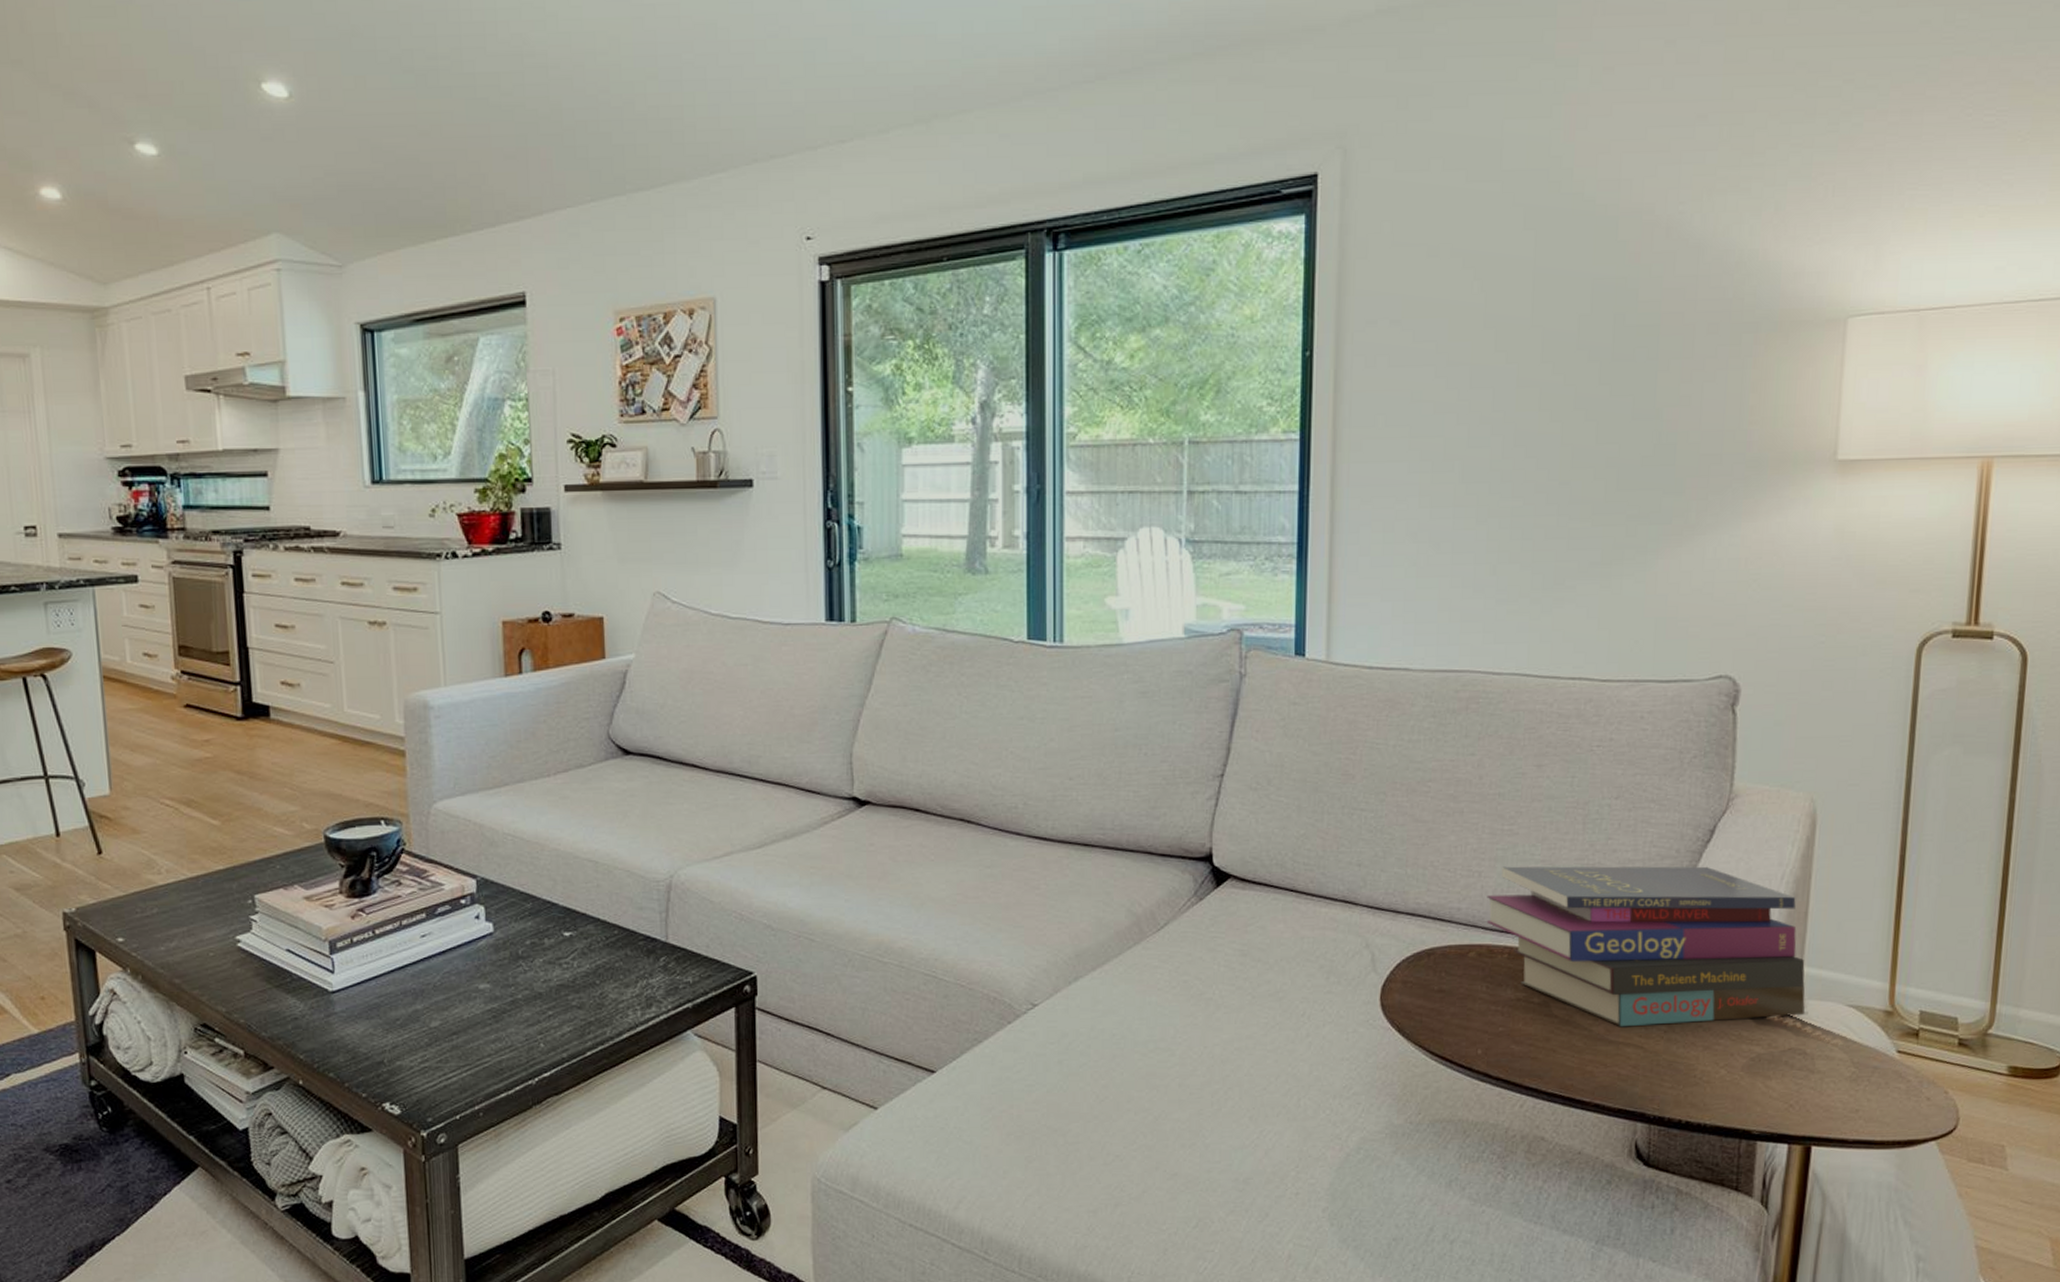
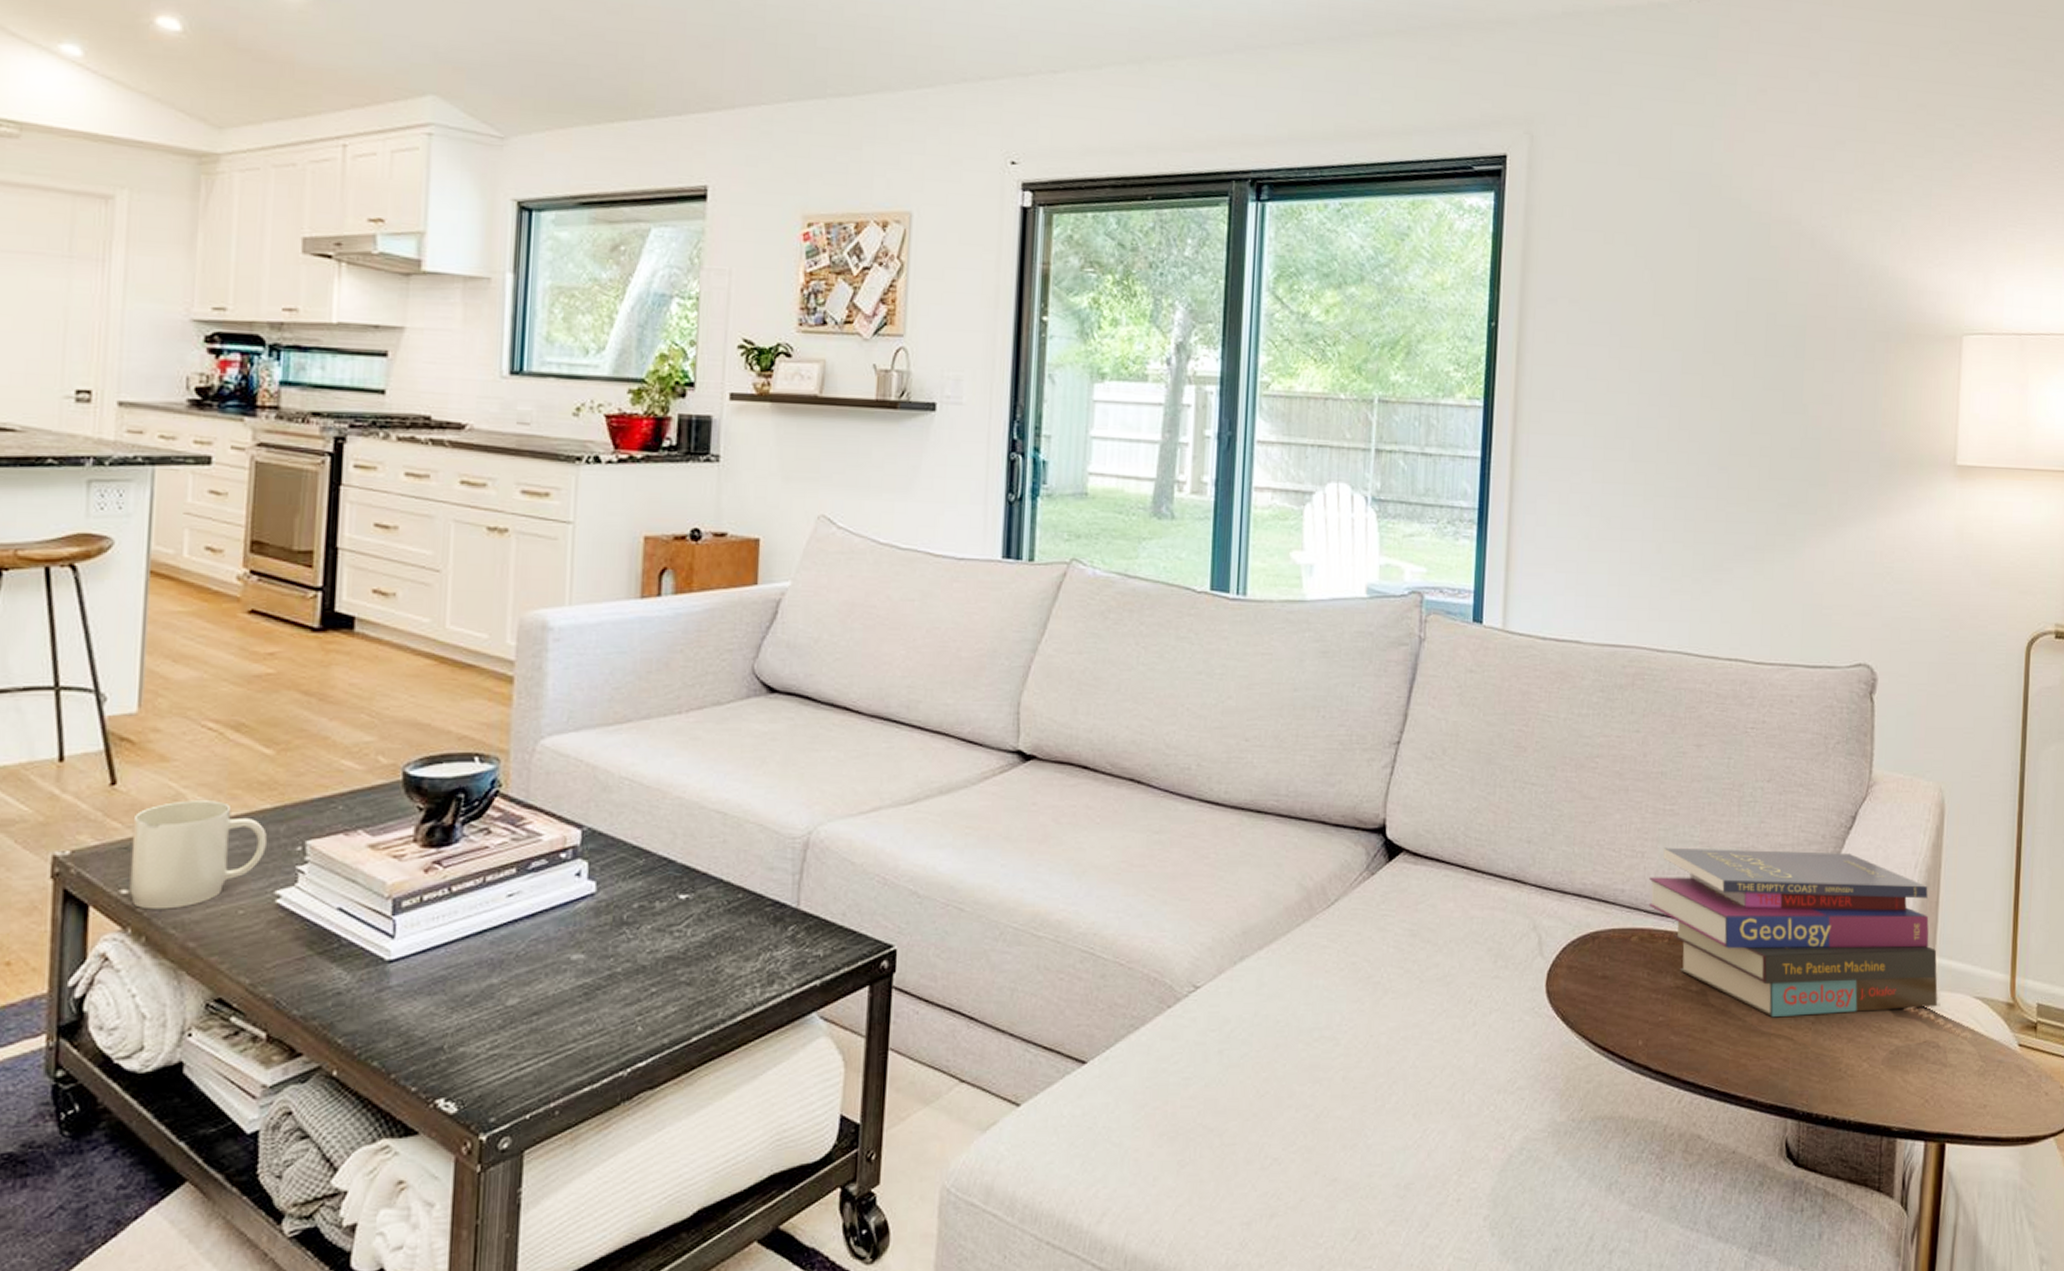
cup: none [119,864,225,954] -> present [129,800,268,910]

